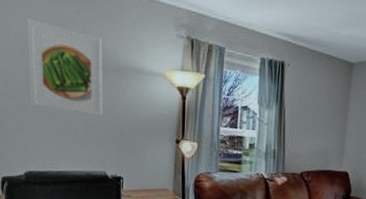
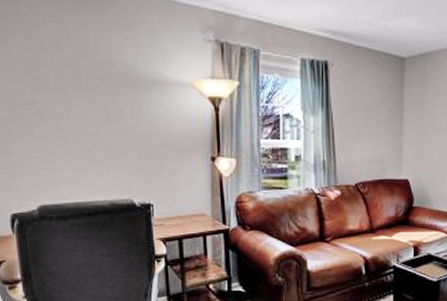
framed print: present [28,18,103,116] -> none [30,31,125,135]

